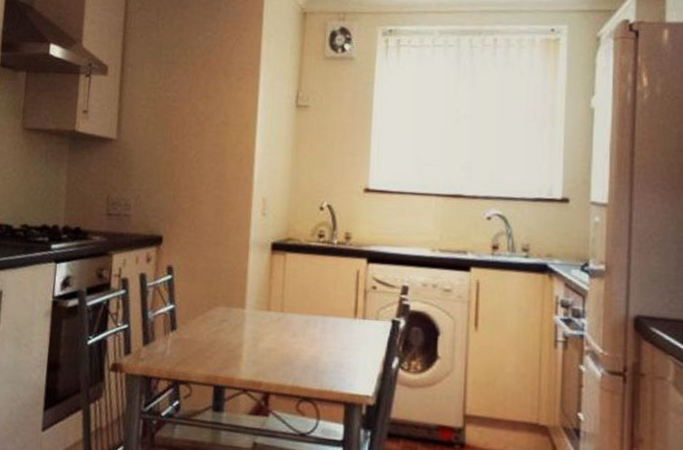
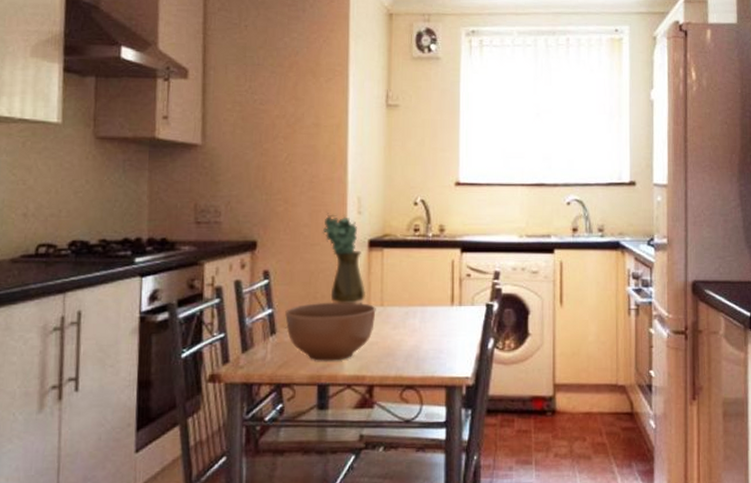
bowl: none [186,302,276,363] -> present [285,302,376,361]
vase: none [226,212,267,308] -> present [322,213,367,304]

